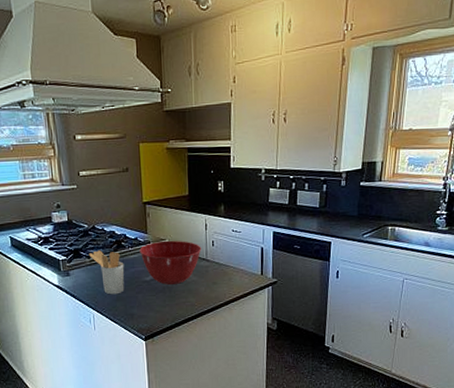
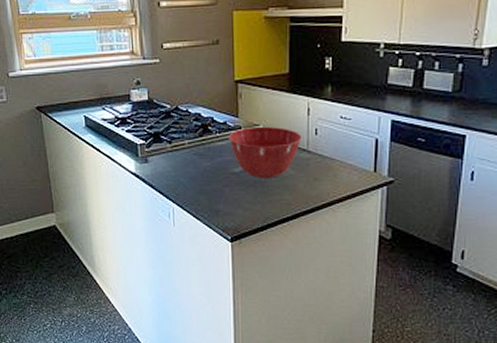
utensil holder: present [89,250,125,295] -> none [170,135,210,187]

